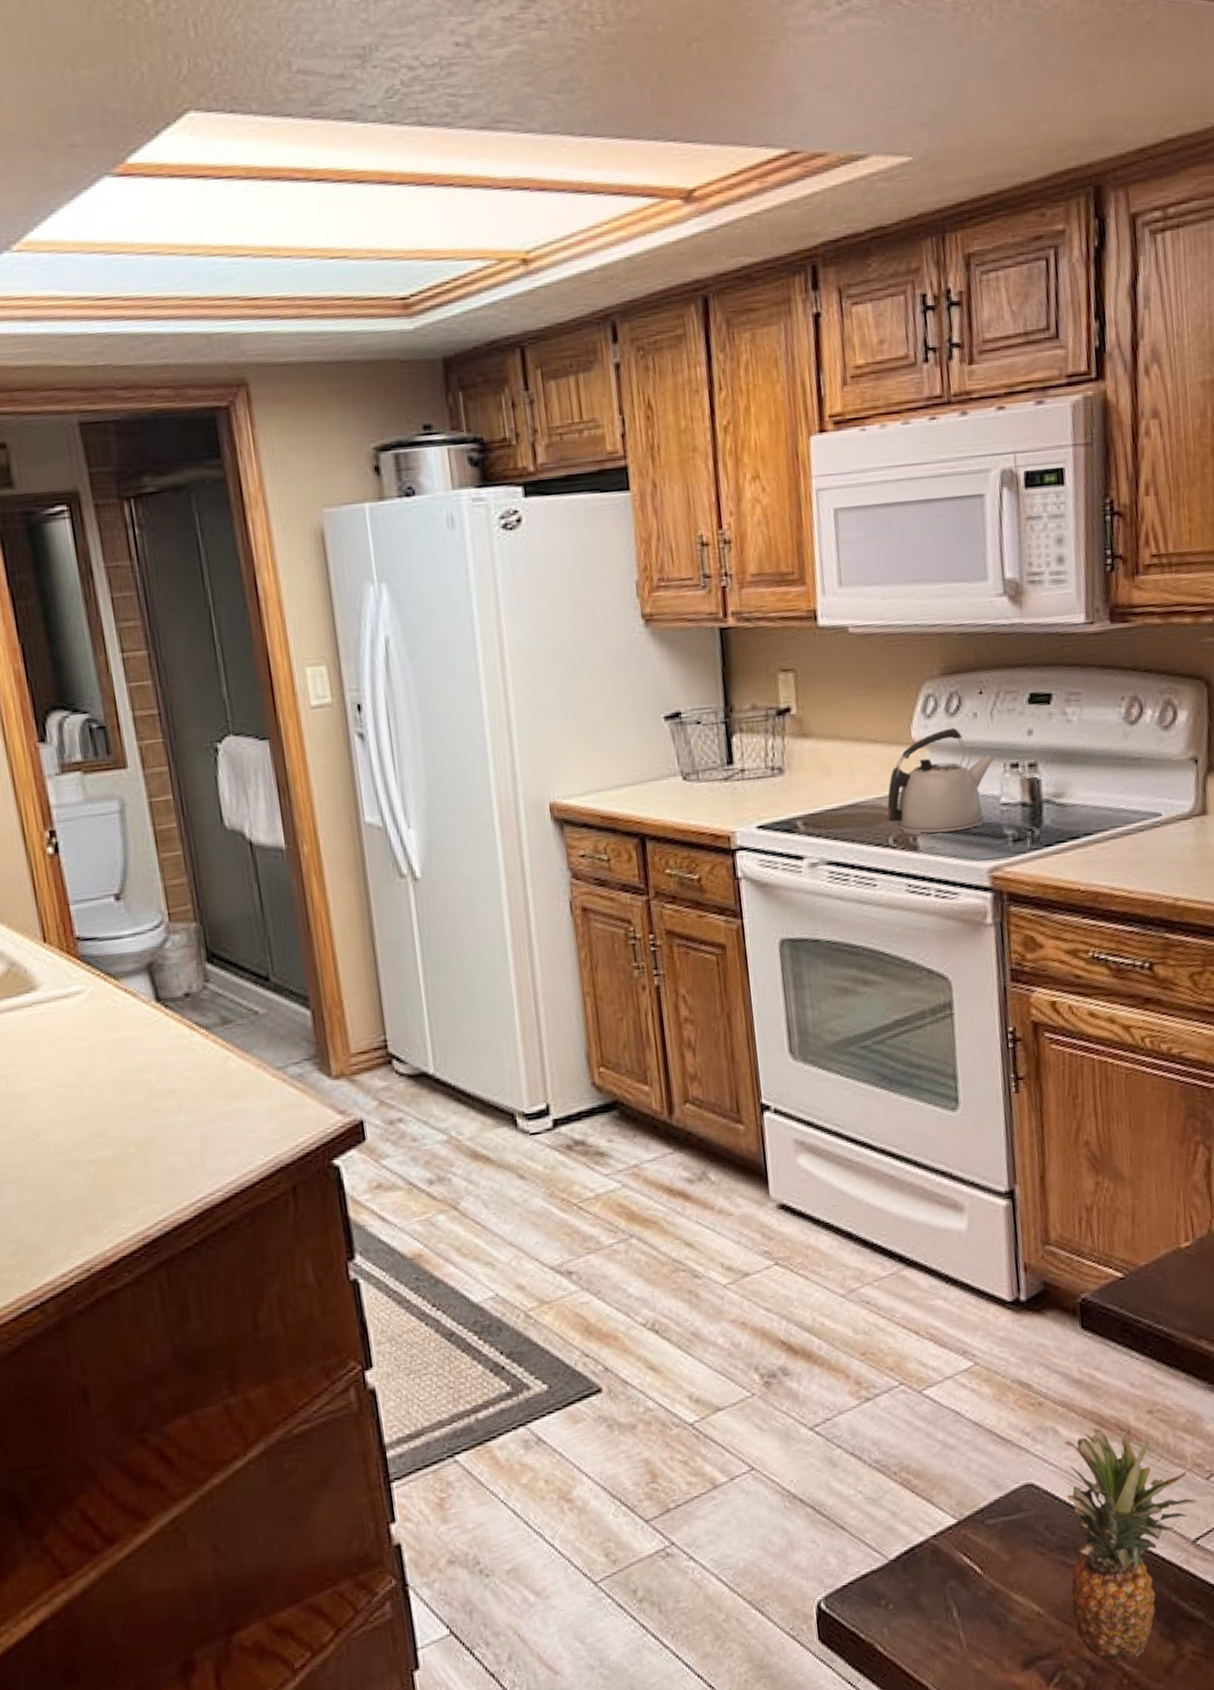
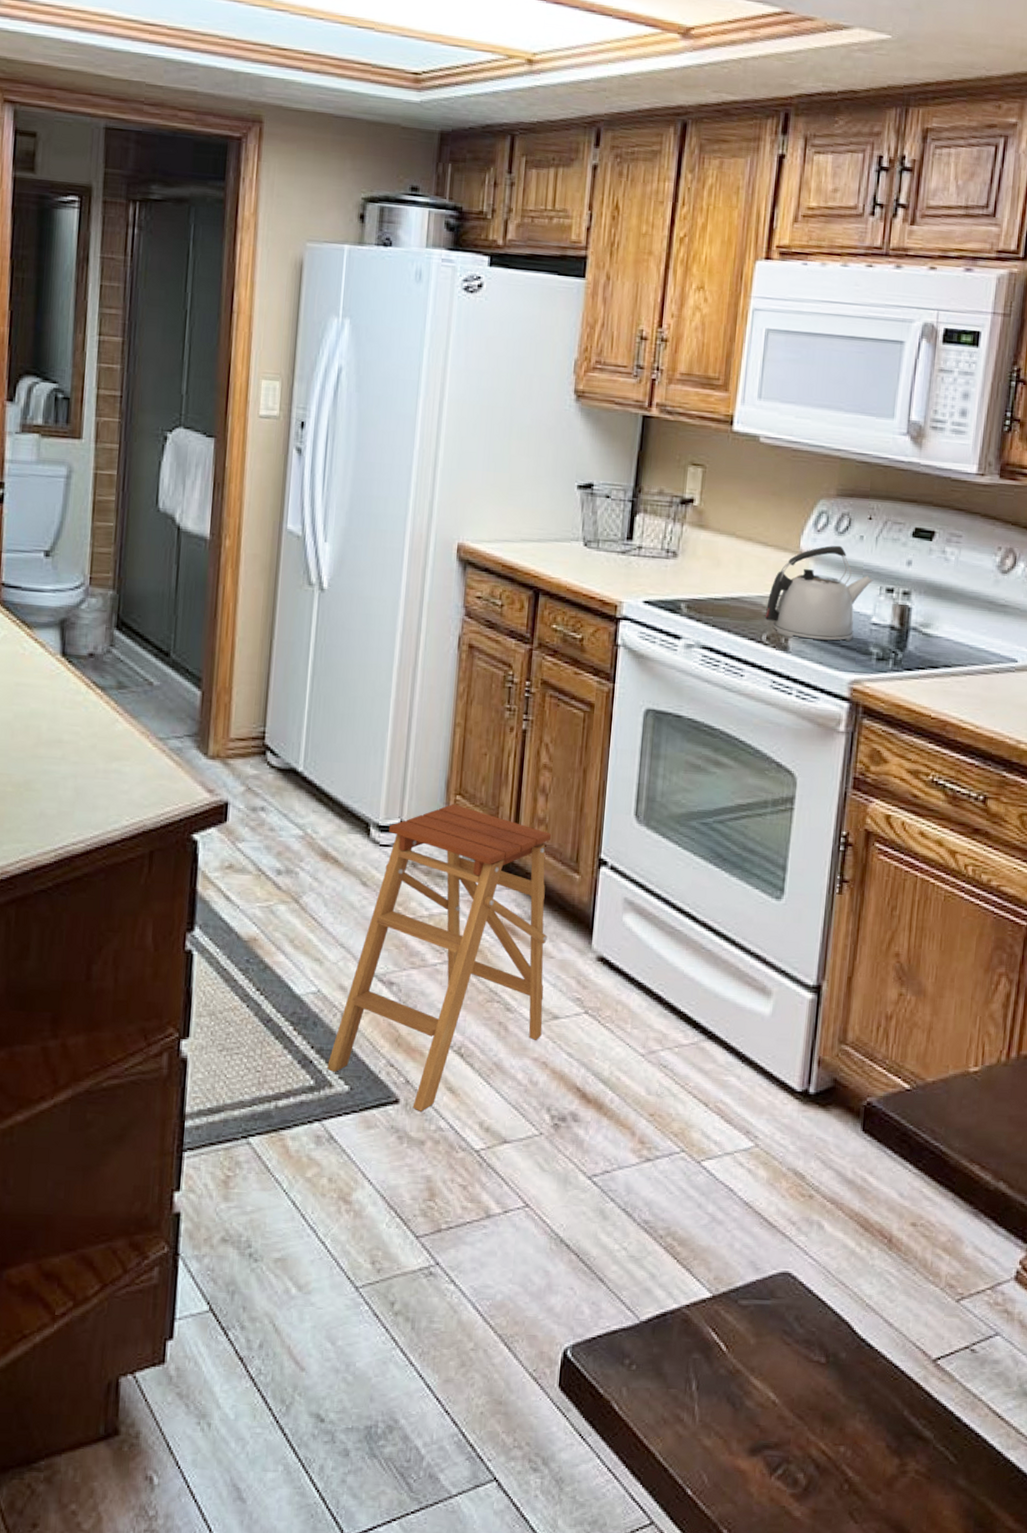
step ladder: none [520,1076,735,1396] -> present [326,803,552,1112]
fruit: present [1065,1427,1198,1661] -> none [806,1230,945,1465]

